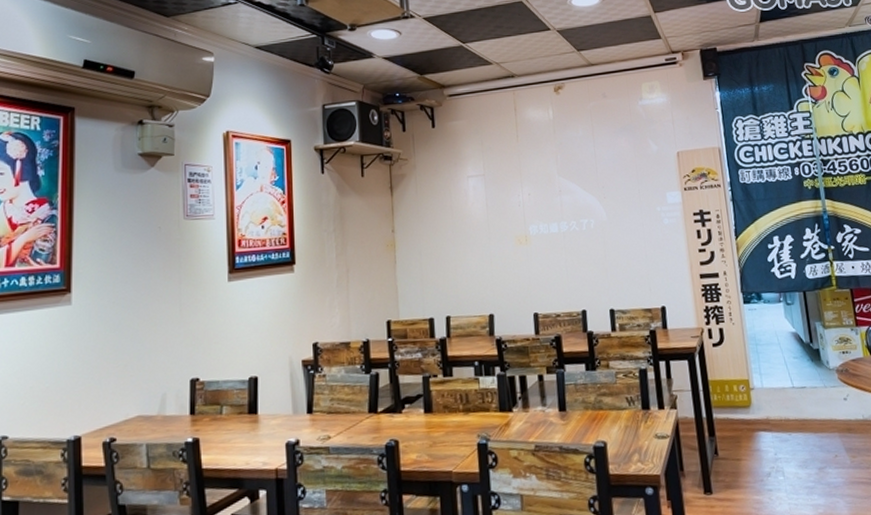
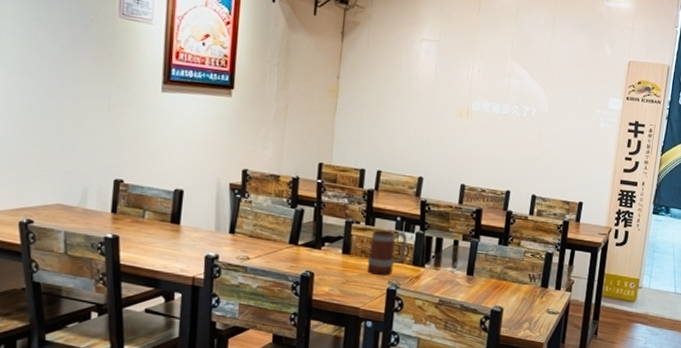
beer mug: none [451,376,490,430] -> present [367,229,408,275]

